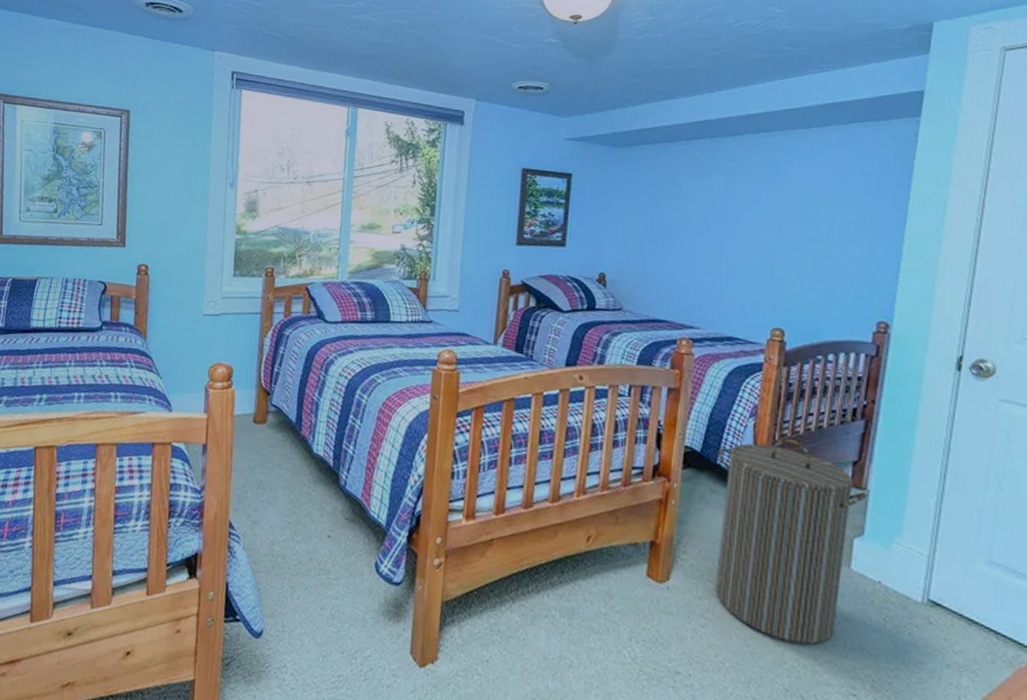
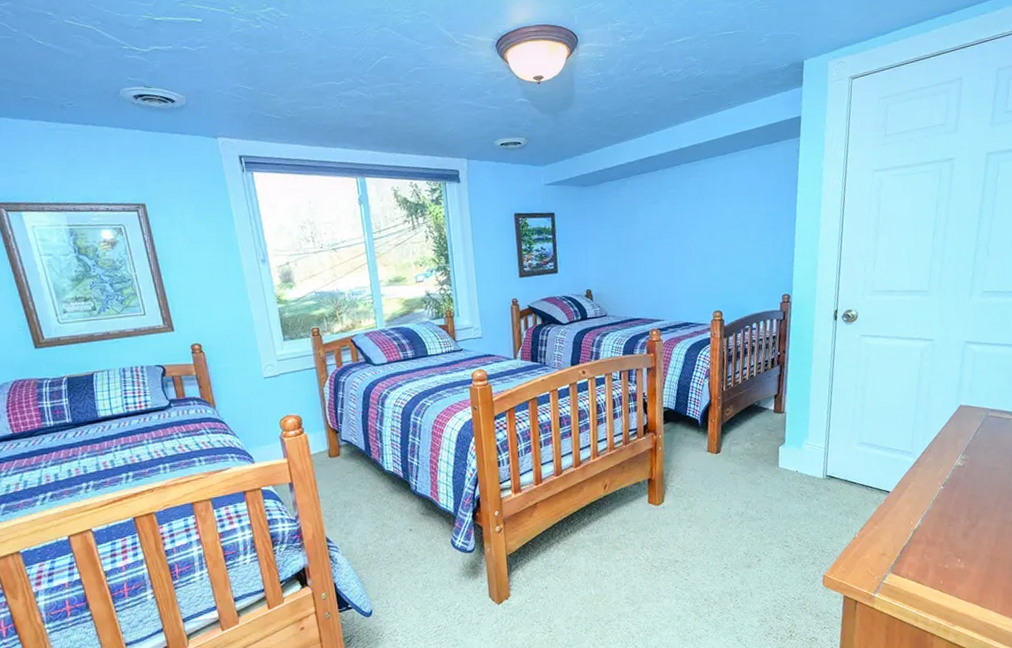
laundry hamper: present [716,438,868,645] -> none [686,388,786,524]

